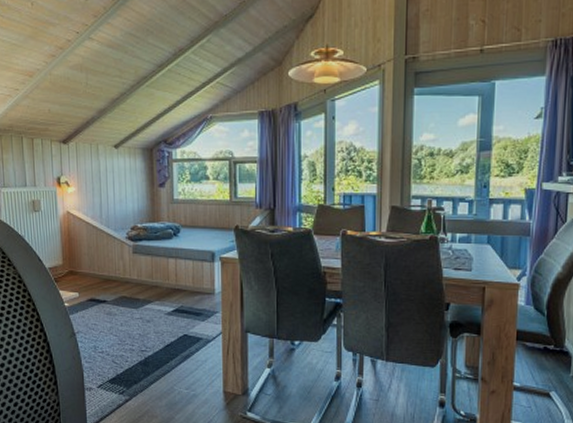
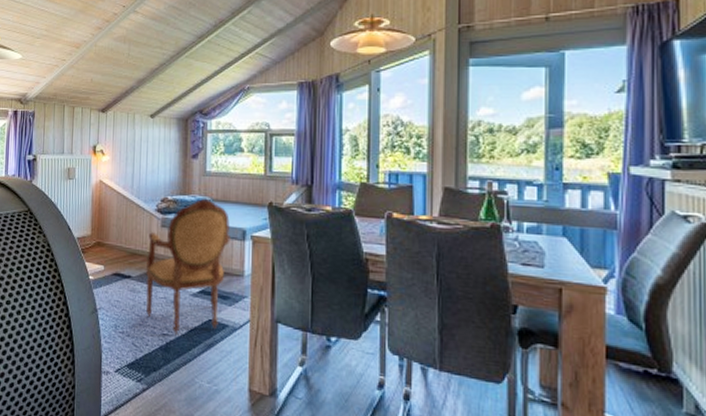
armchair: none [120,224,201,350] -> present [145,198,231,335]

